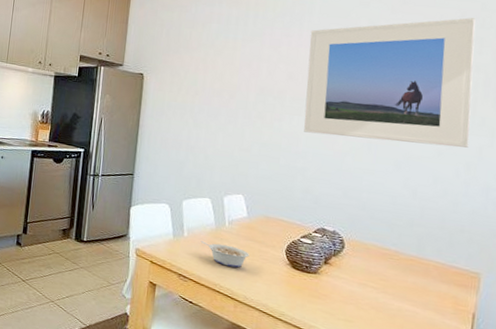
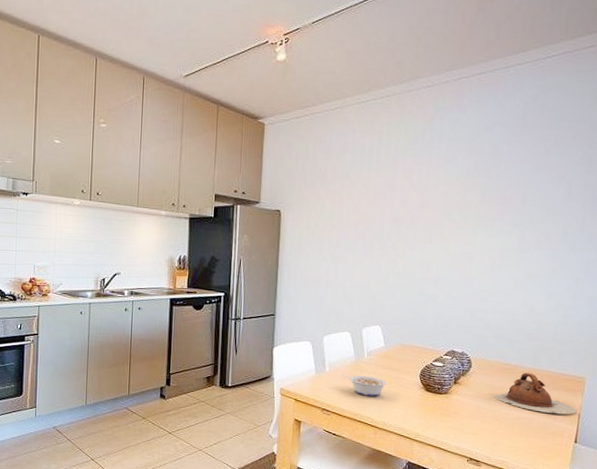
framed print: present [304,17,476,148] -> none [434,138,586,264]
teapot: none [369,260,470,313] -> present [493,373,576,415]

